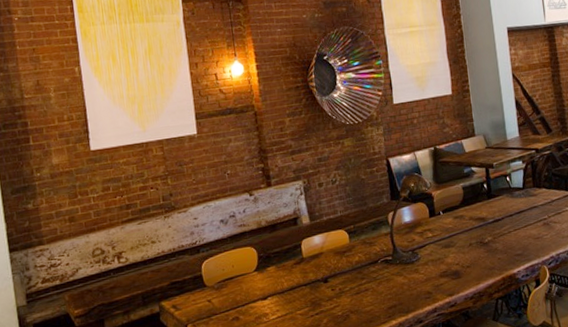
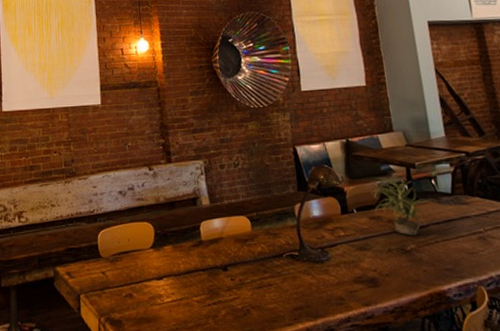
potted plant: none [455,178,505,230] -> present [371,178,430,236]

